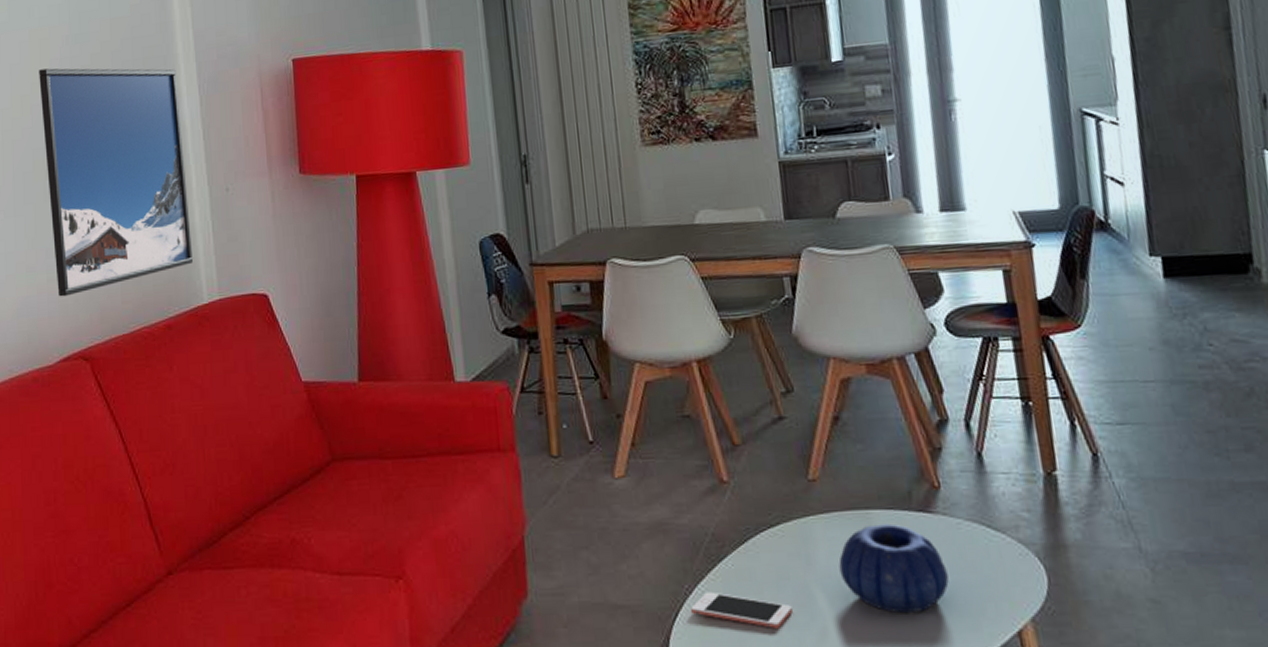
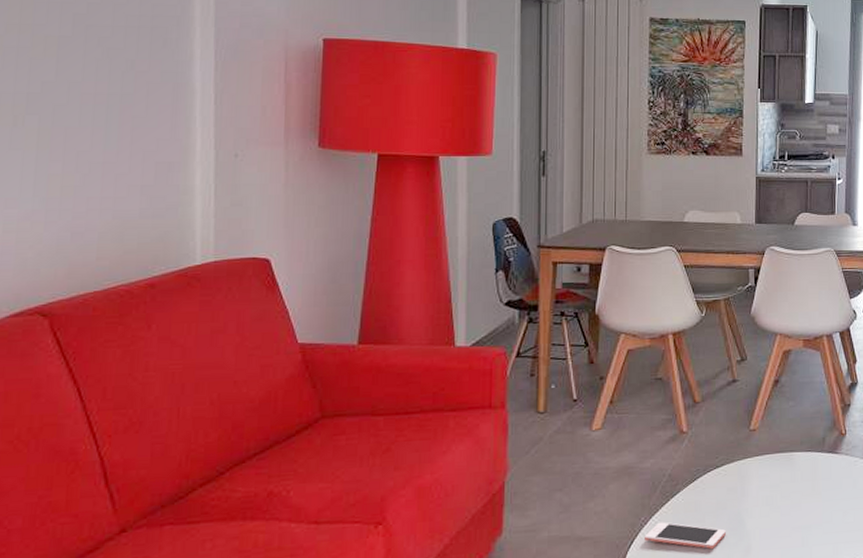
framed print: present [39,68,194,297] -> none [15,10,191,250]
decorative bowl: present [838,524,949,614] -> none [765,463,844,532]

